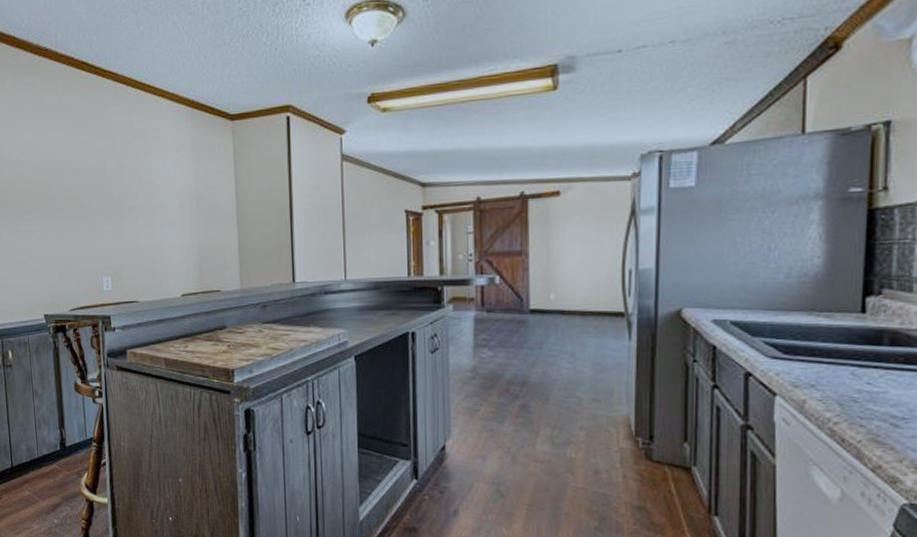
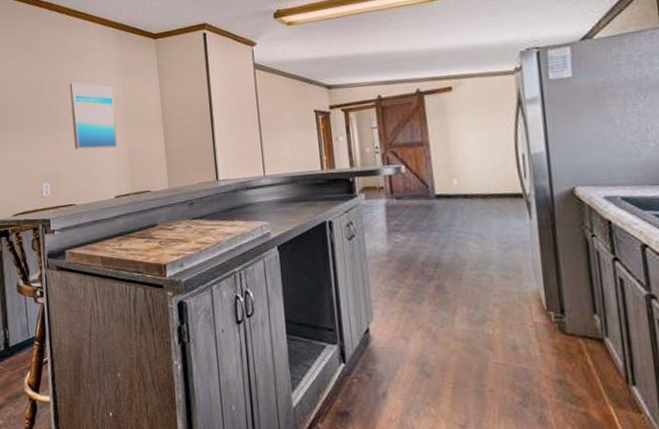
wall art: none [134,165,186,242] -> present [69,82,118,150]

